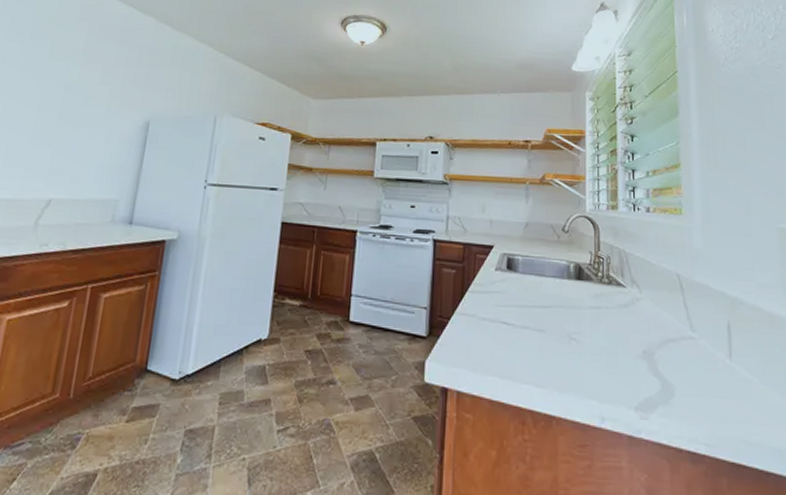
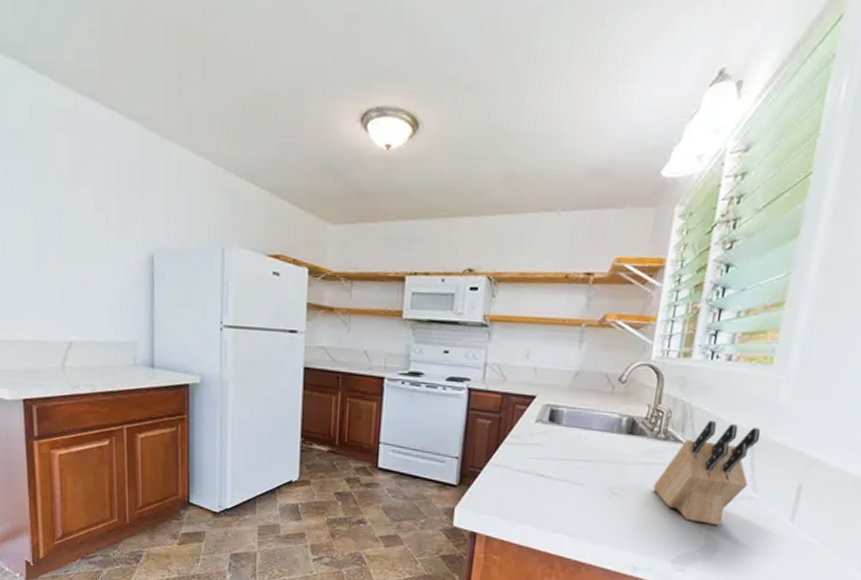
knife block: none [606,264,687,367] -> present [653,420,761,525]

